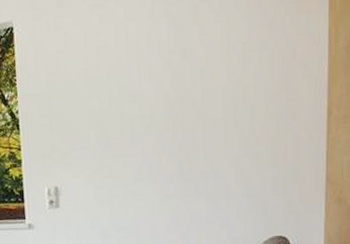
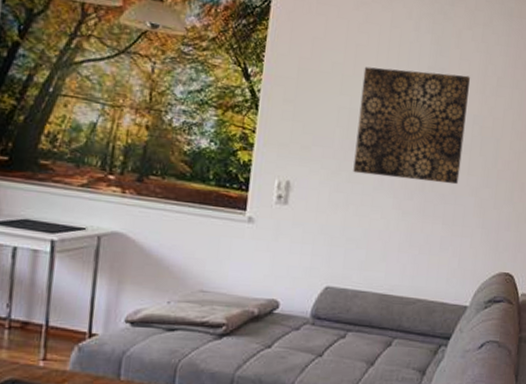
wall art: none [107,49,217,168] -> present [353,66,470,185]

